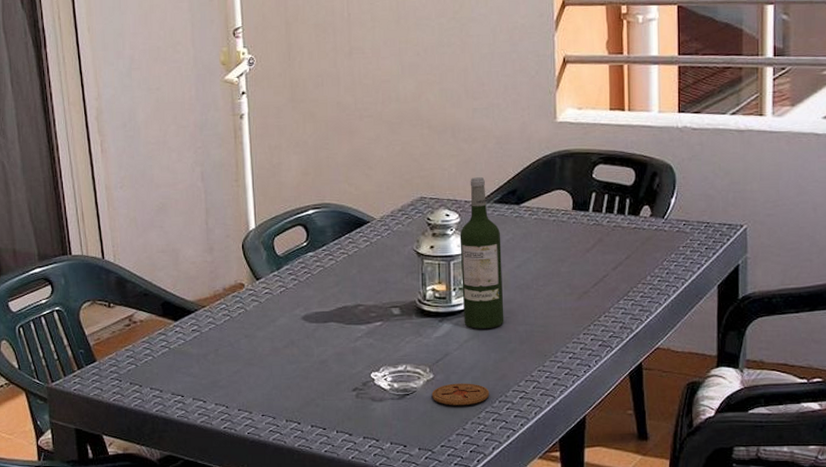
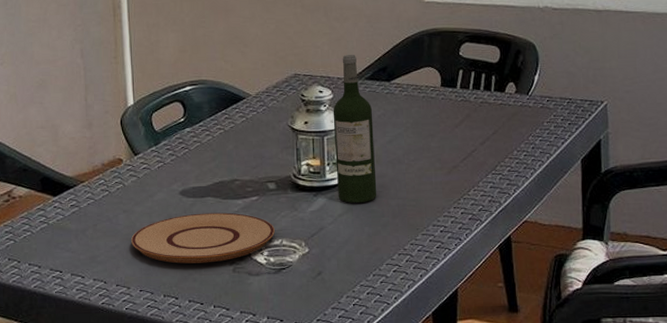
plate: none [253,338,399,389] -> present [131,212,275,264]
coaster: present [431,383,490,406] -> none [307,257,364,280]

